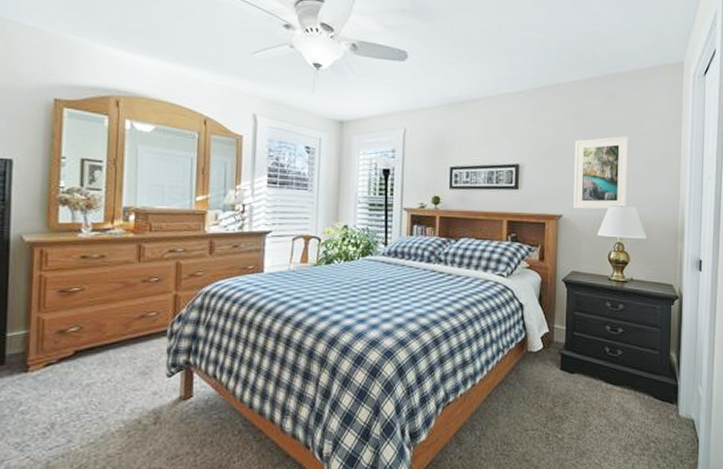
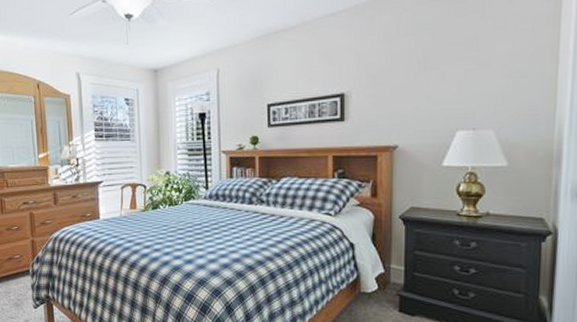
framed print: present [573,135,629,210] -> none [411,43,485,137]

